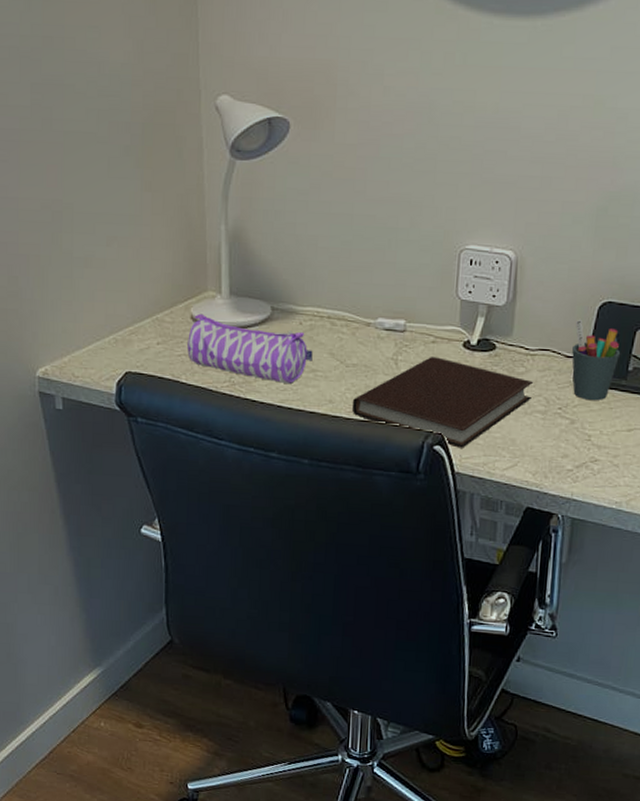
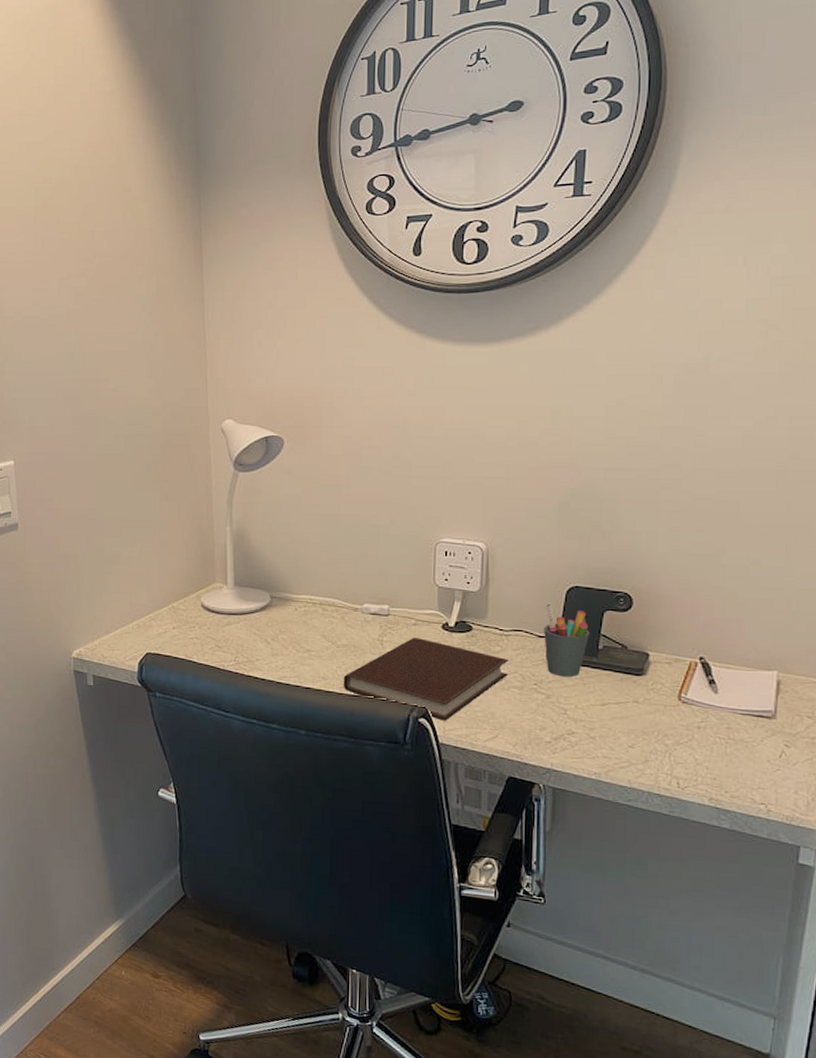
pencil case: present [187,313,313,384] -> none [198,602,307,662]

